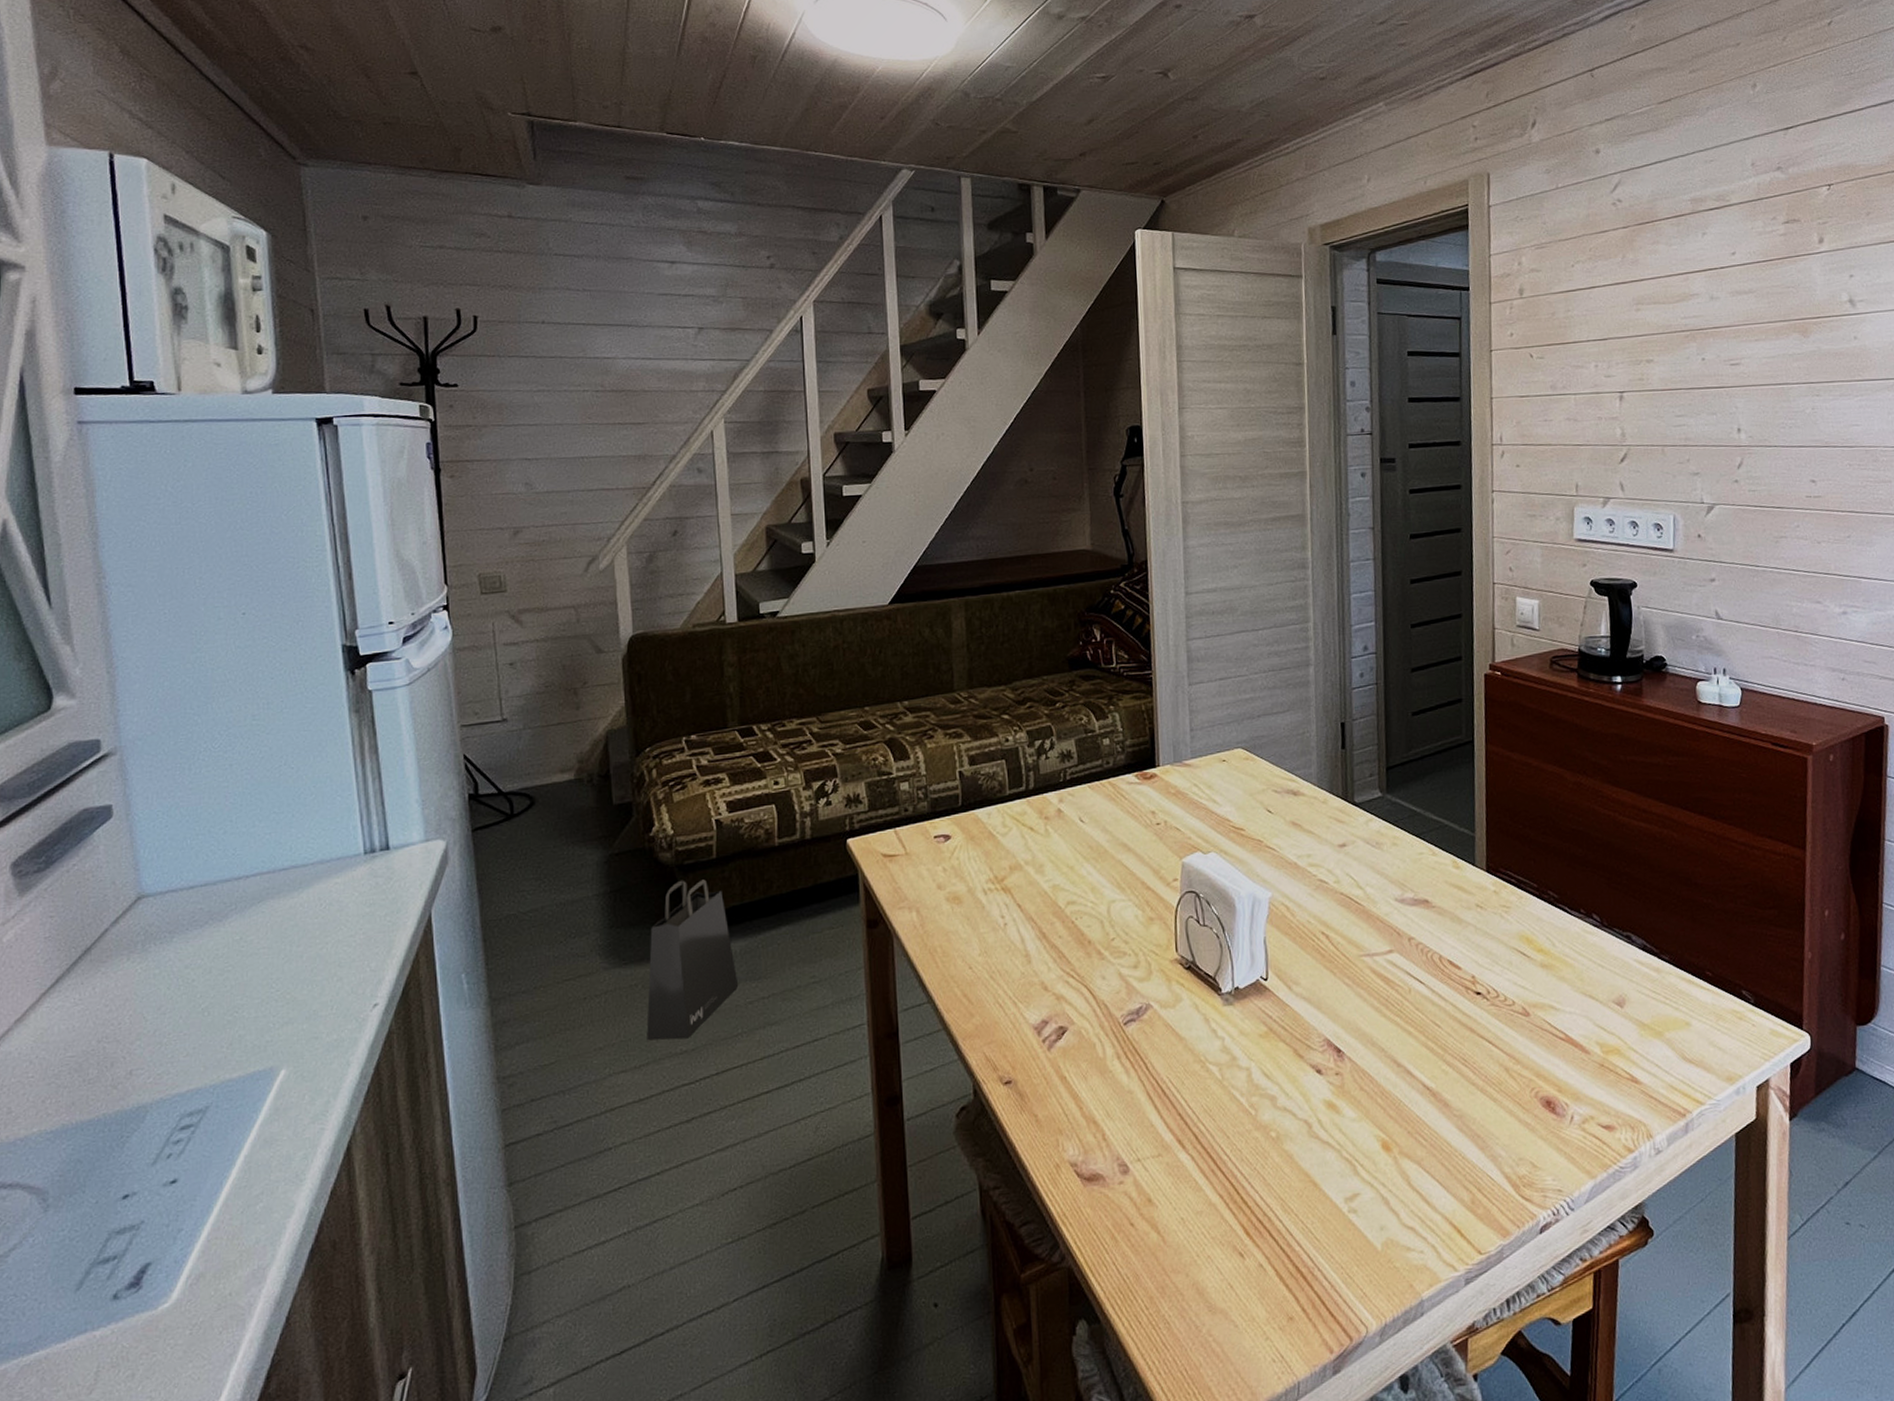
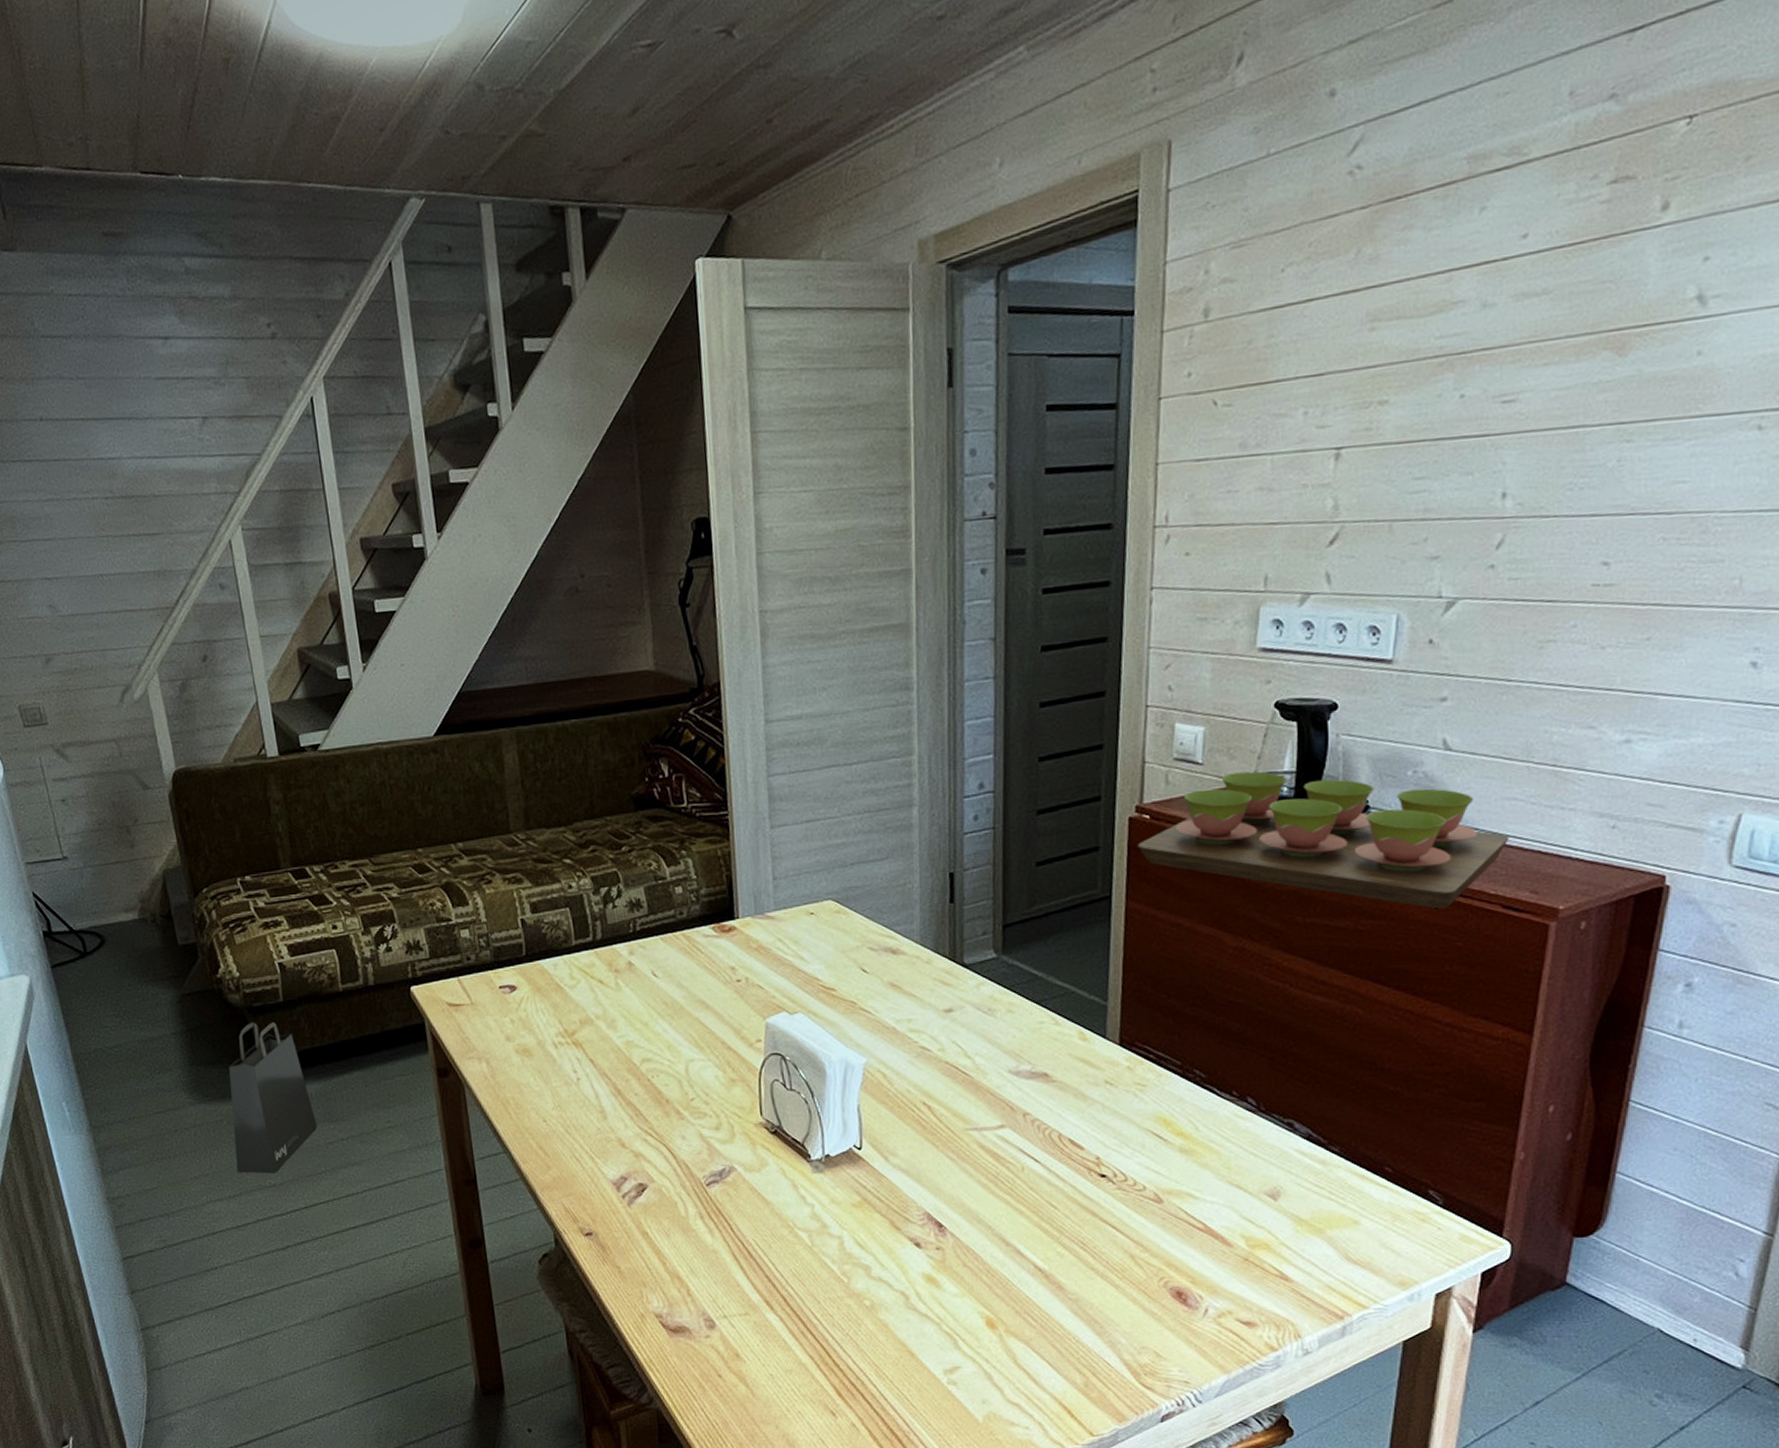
tea set: none [1492,636,1771,747] -> present [1137,771,1509,909]

